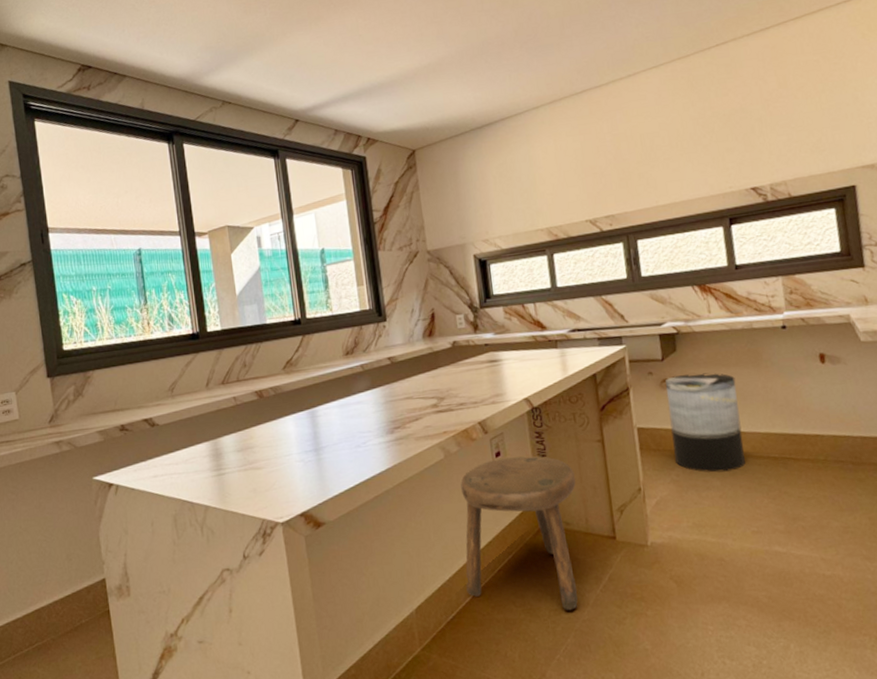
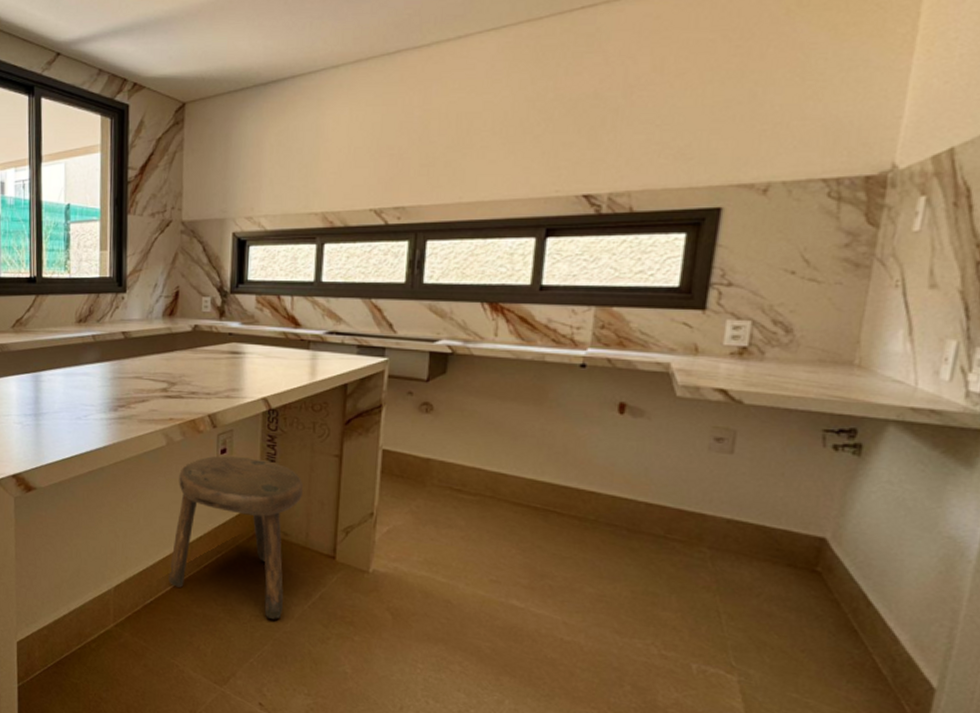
trash can: present [665,372,745,473] -> none [419,400,509,513]

